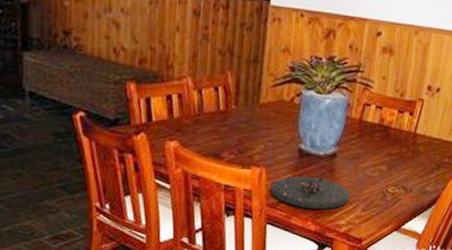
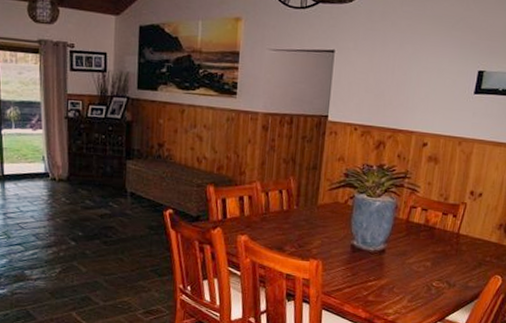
plate: present [271,175,350,209] -> none [326,268,397,299]

